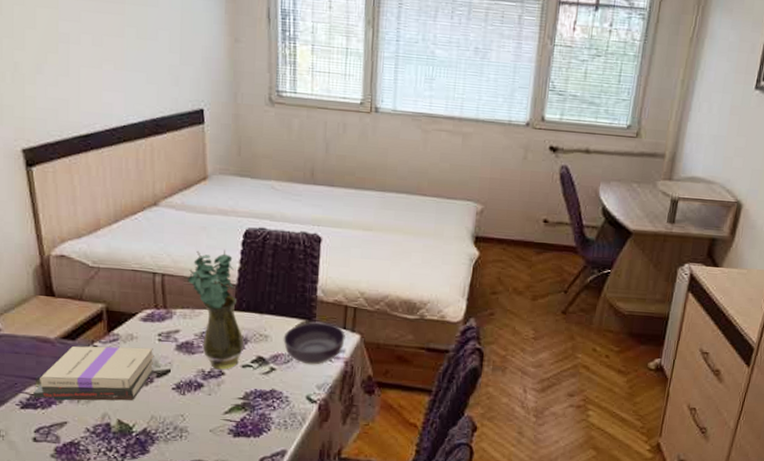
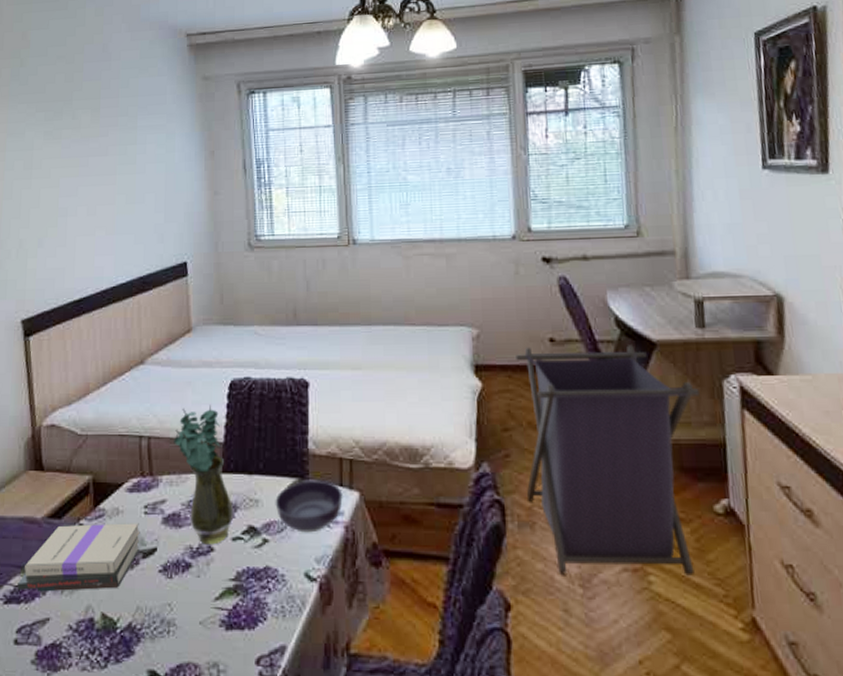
laundry basket: none [503,225,658,412] -> present [514,345,700,576]

